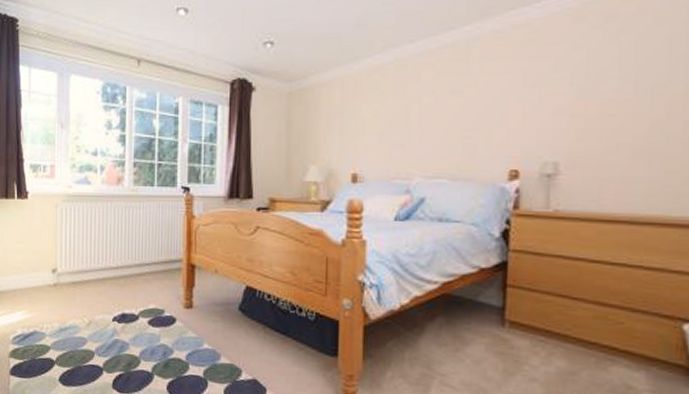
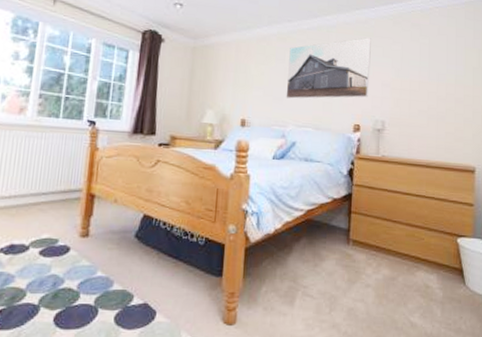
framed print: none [409,45,536,143] -> present [286,37,371,99]

